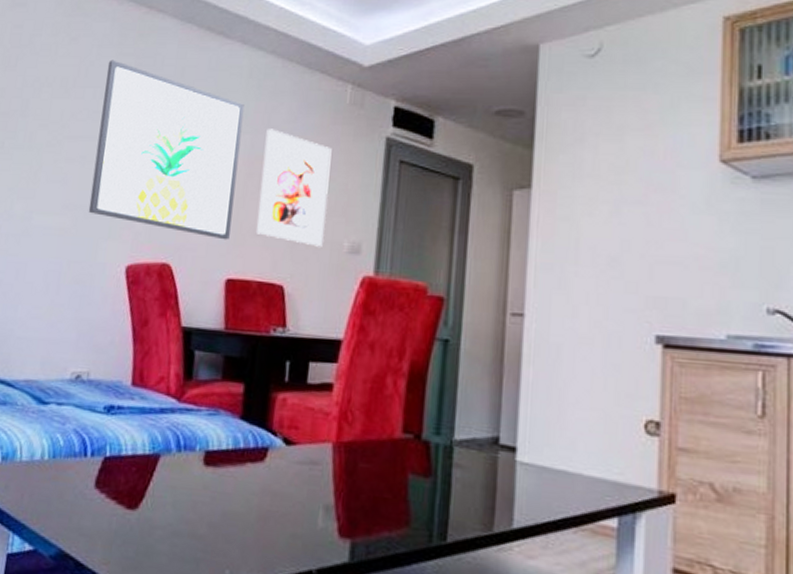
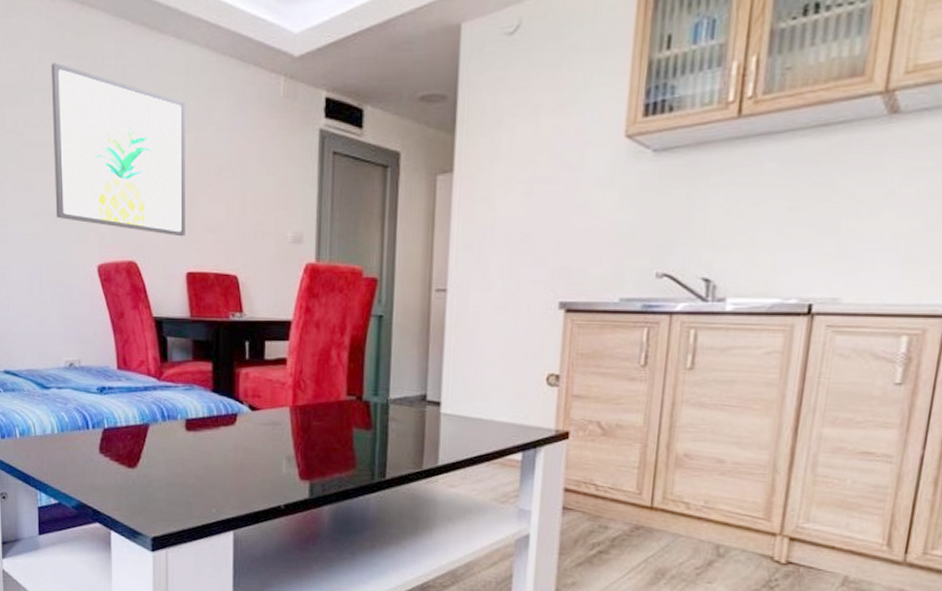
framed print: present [257,129,332,247] -> none [208,126,270,238]

